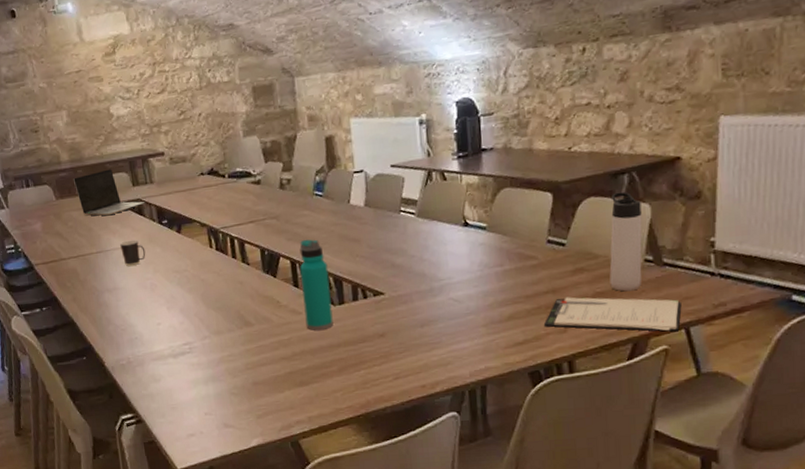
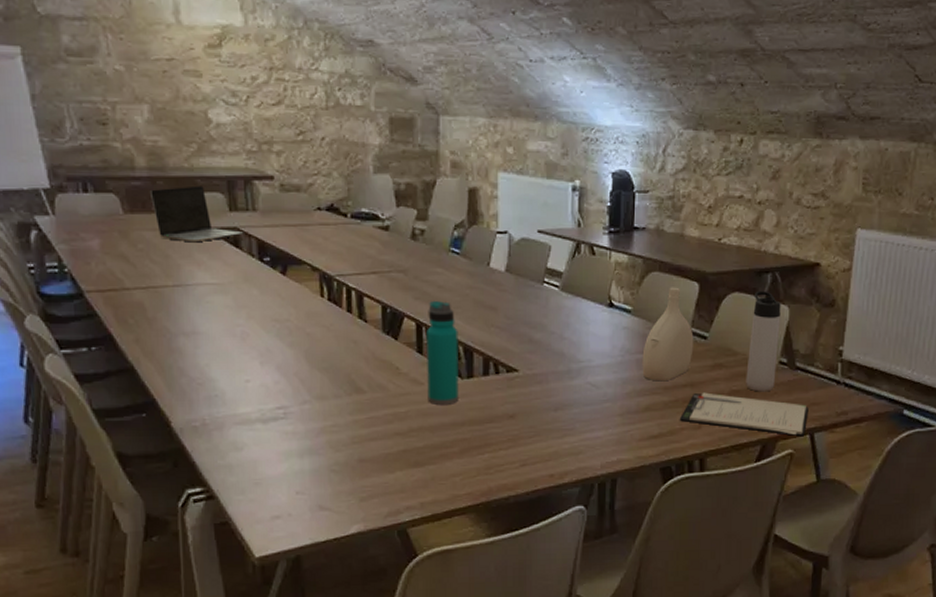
mug: present [120,240,146,266] -> none [206,276,239,307]
water jug: none [501,199,552,291] -> present [642,287,694,382]

